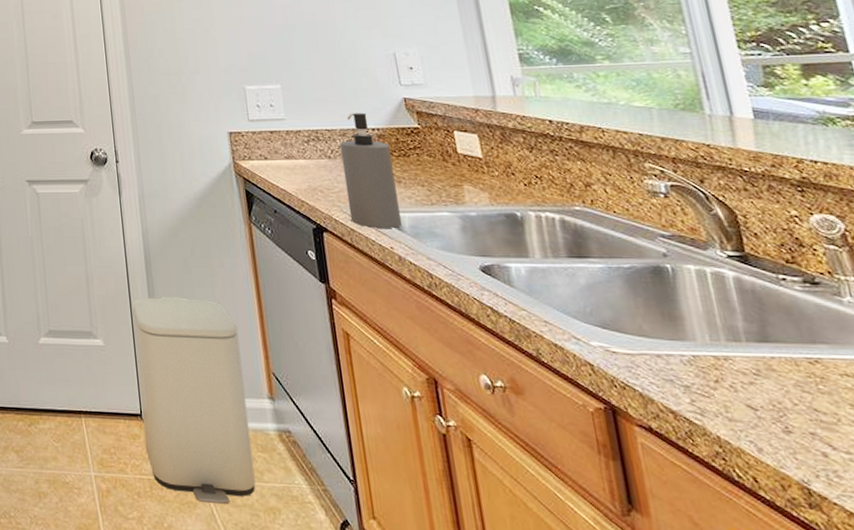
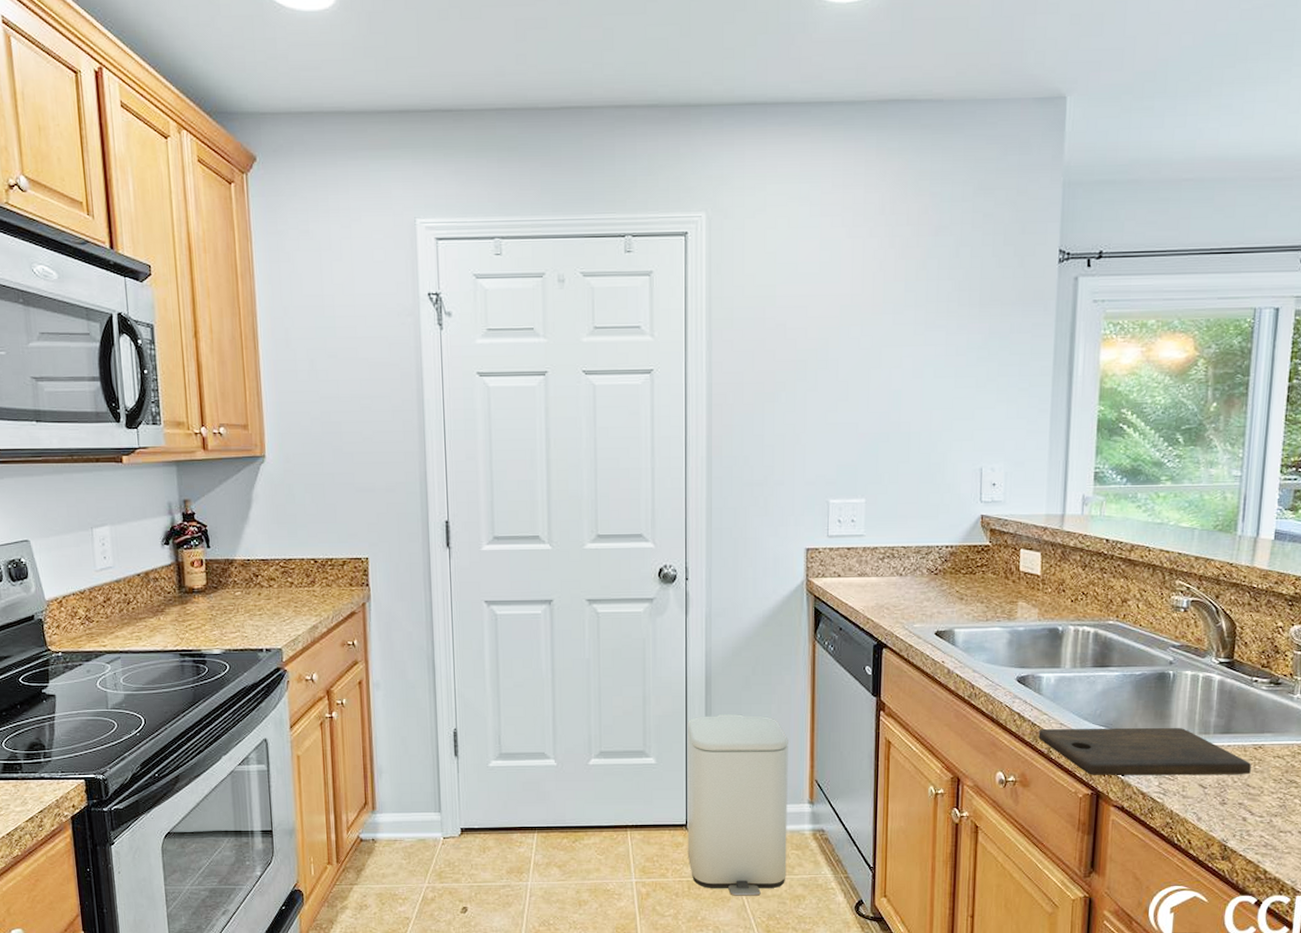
soap dispenser: present [339,113,402,228] -> none [910,529,959,643]
cutting board: none [520,327,814,395] -> present [1038,728,1251,775]

